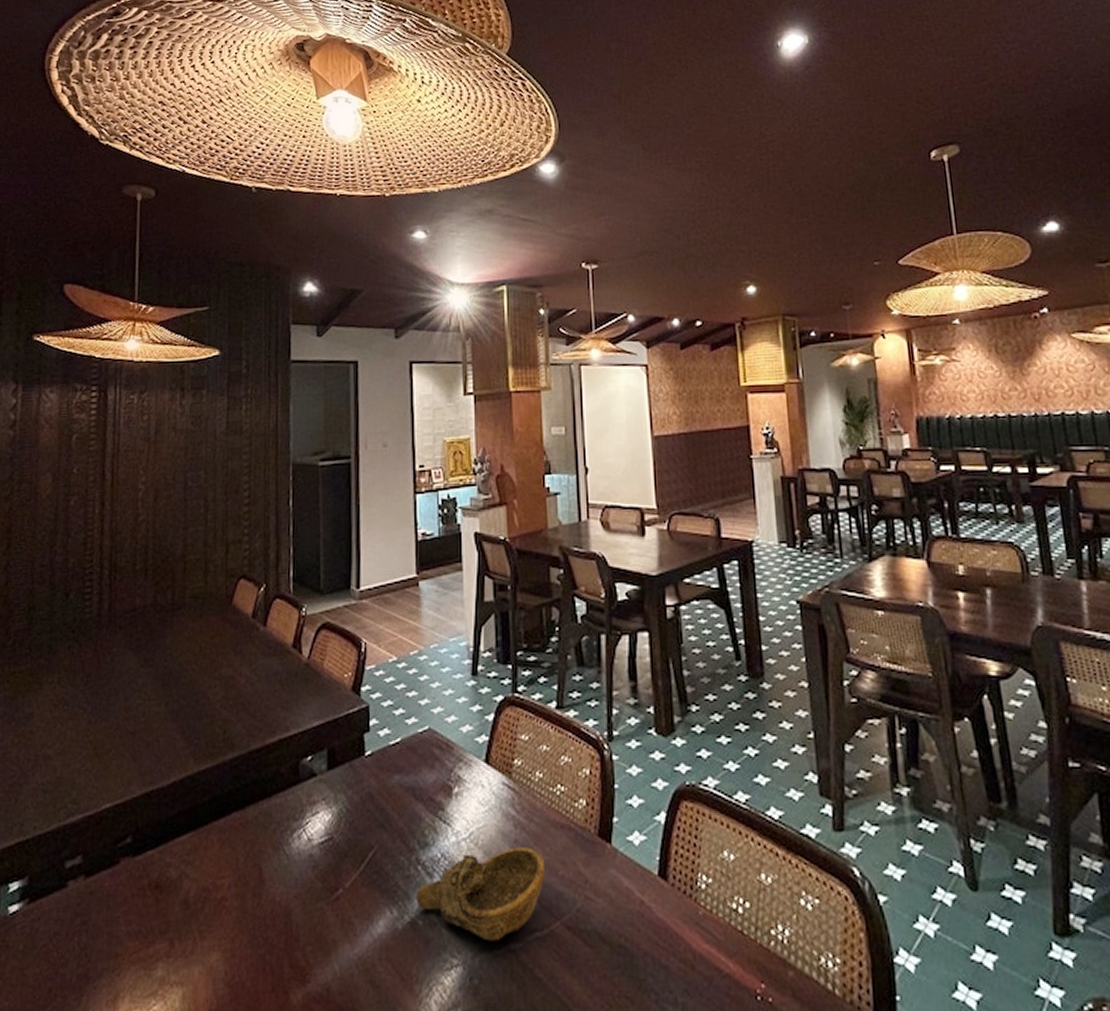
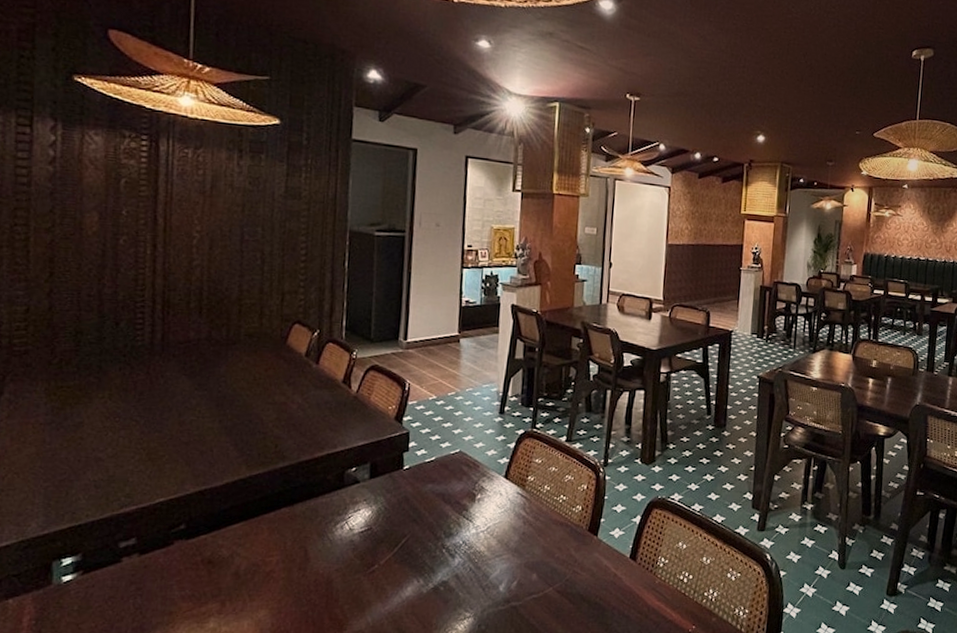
decorative bowl: present [417,847,546,942] -> none [440,537,546,601]

